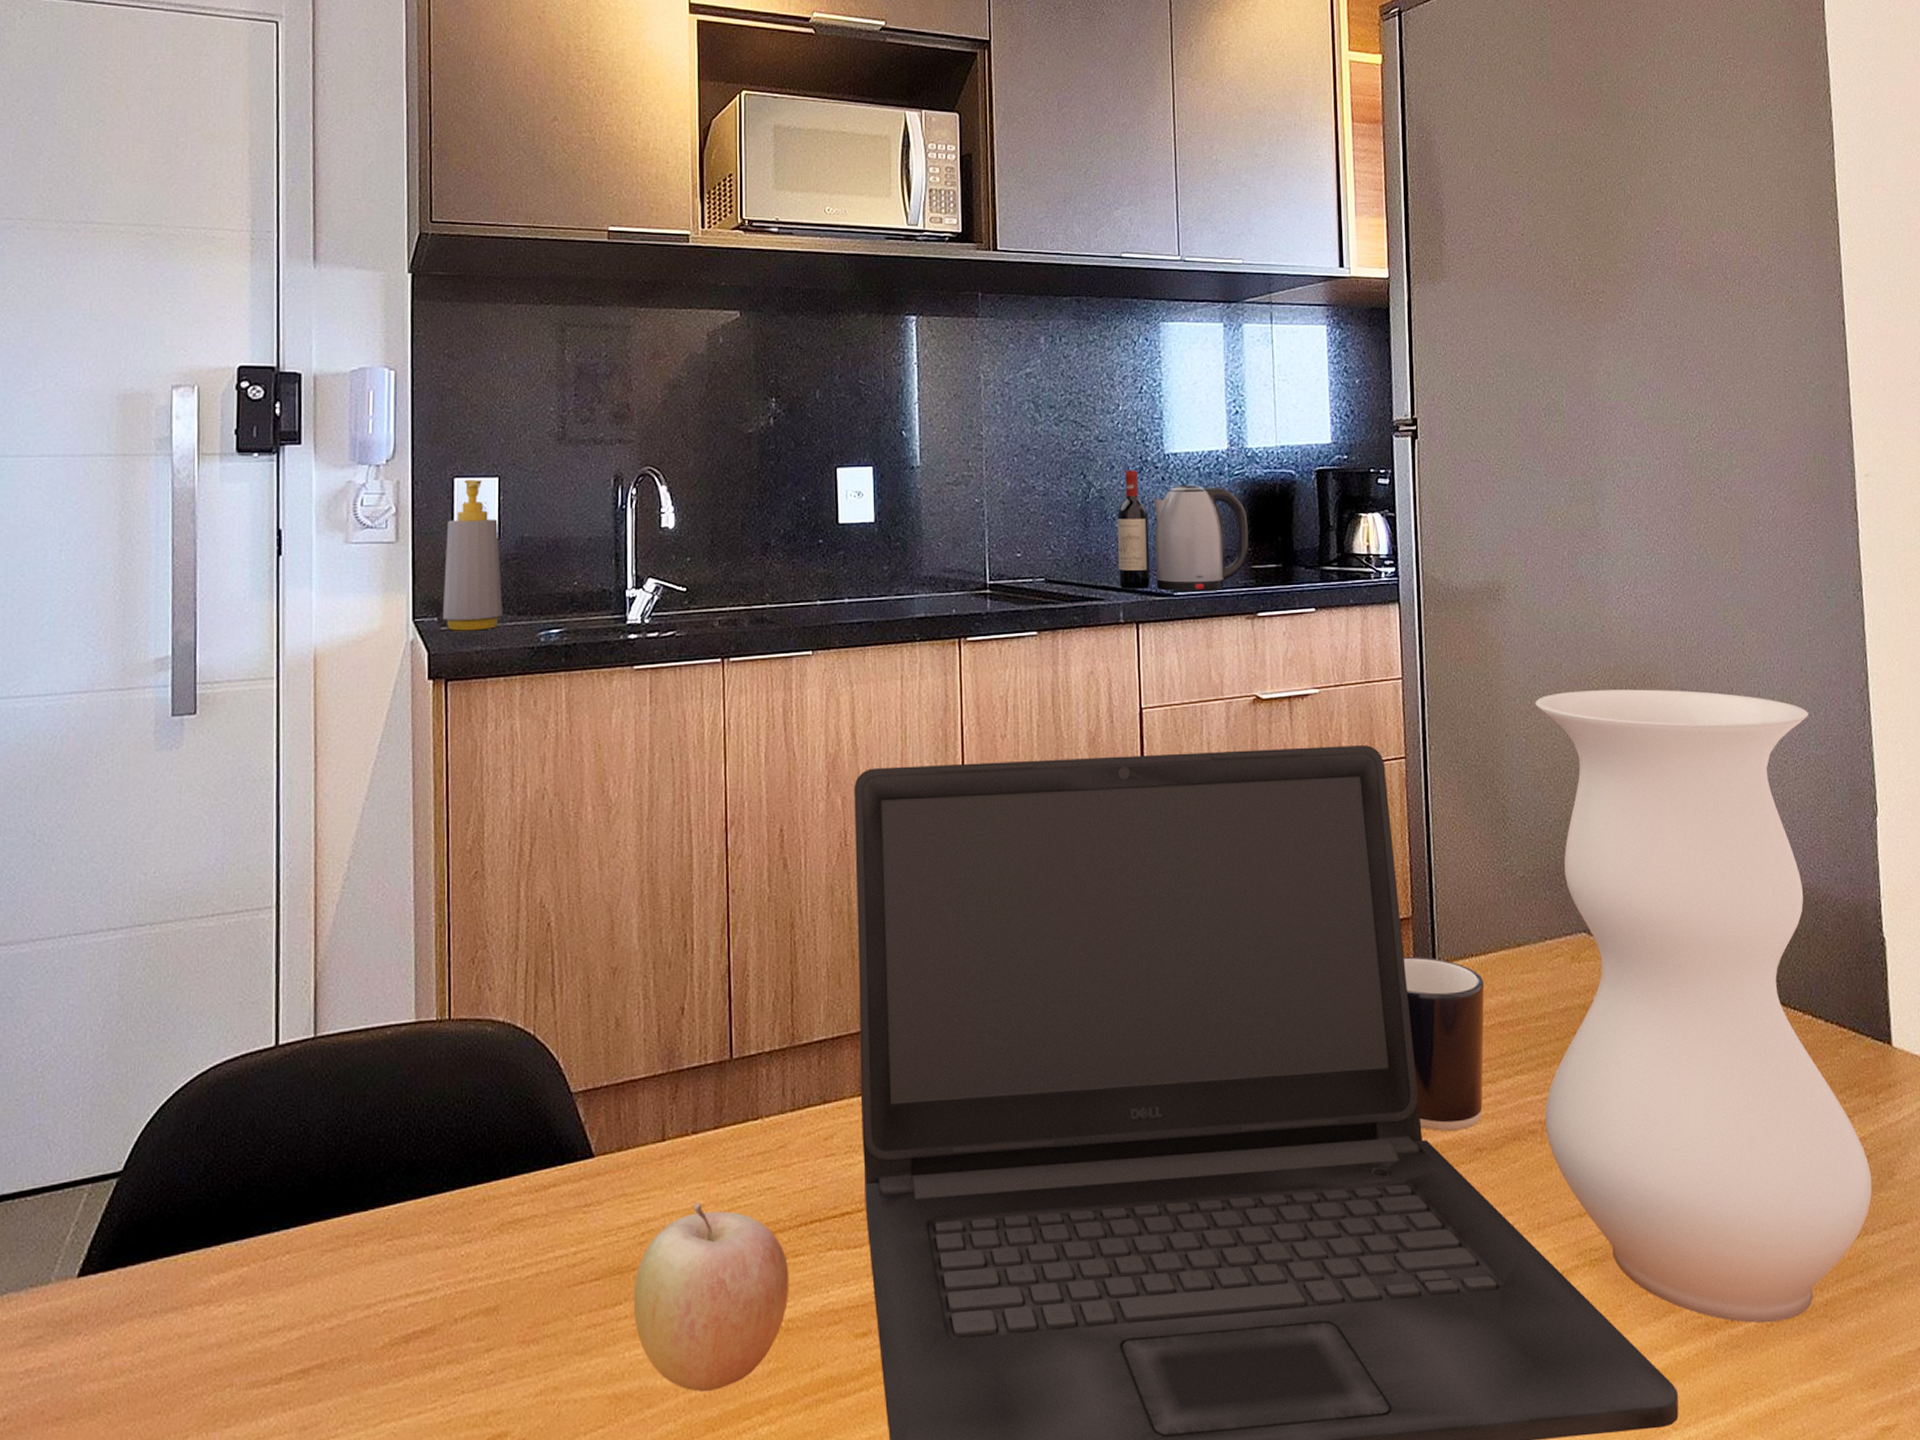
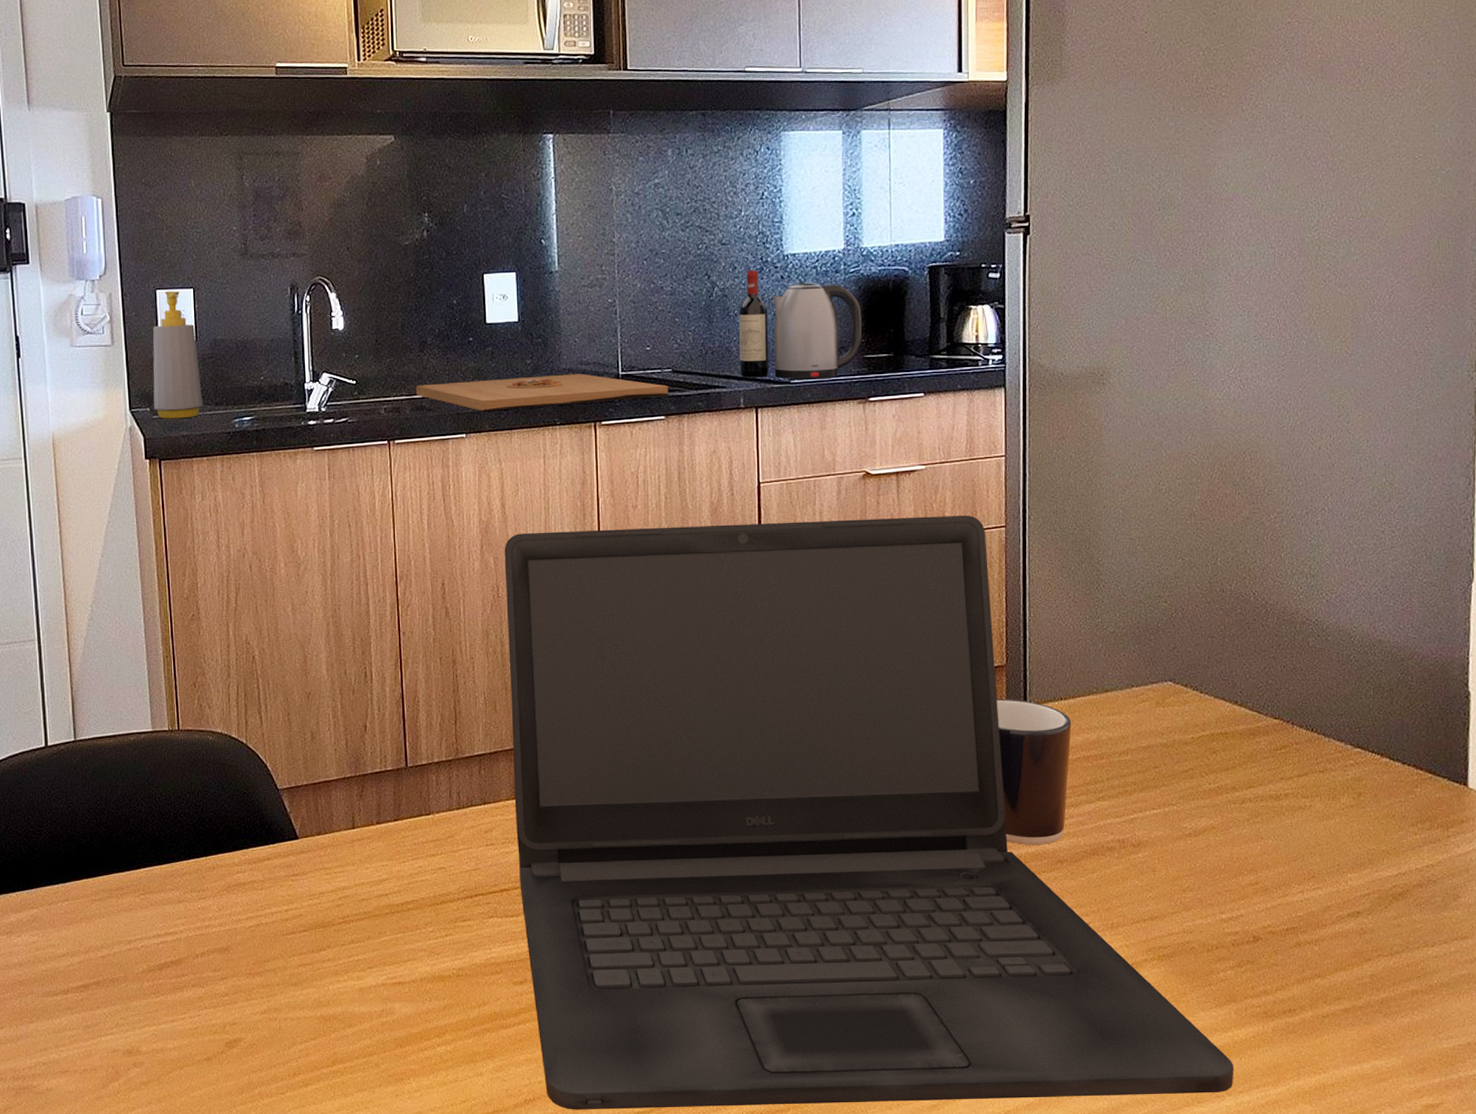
fruit: present [633,1202,789,1393] -> none [334,876,459,1019]
platter: none [756,582,1041,626] -> present [416,374,668,412]
vase: present [1535,689,1872,1323] -> none [1123,465,1437,1015]

